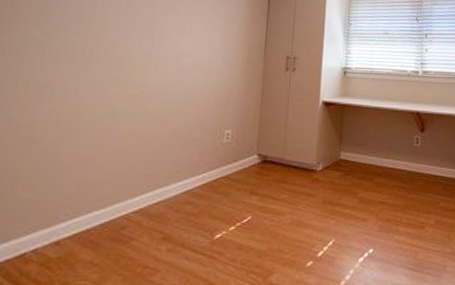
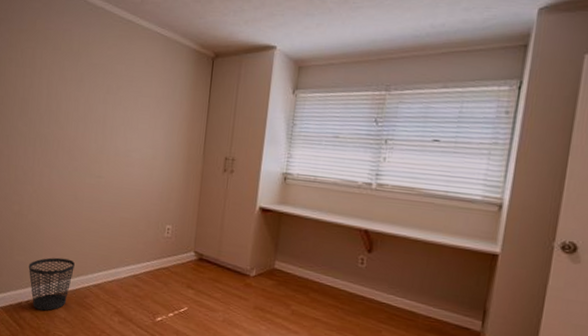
wastebasket: none [38,185,108,258] -> present [28,257,75,311]

